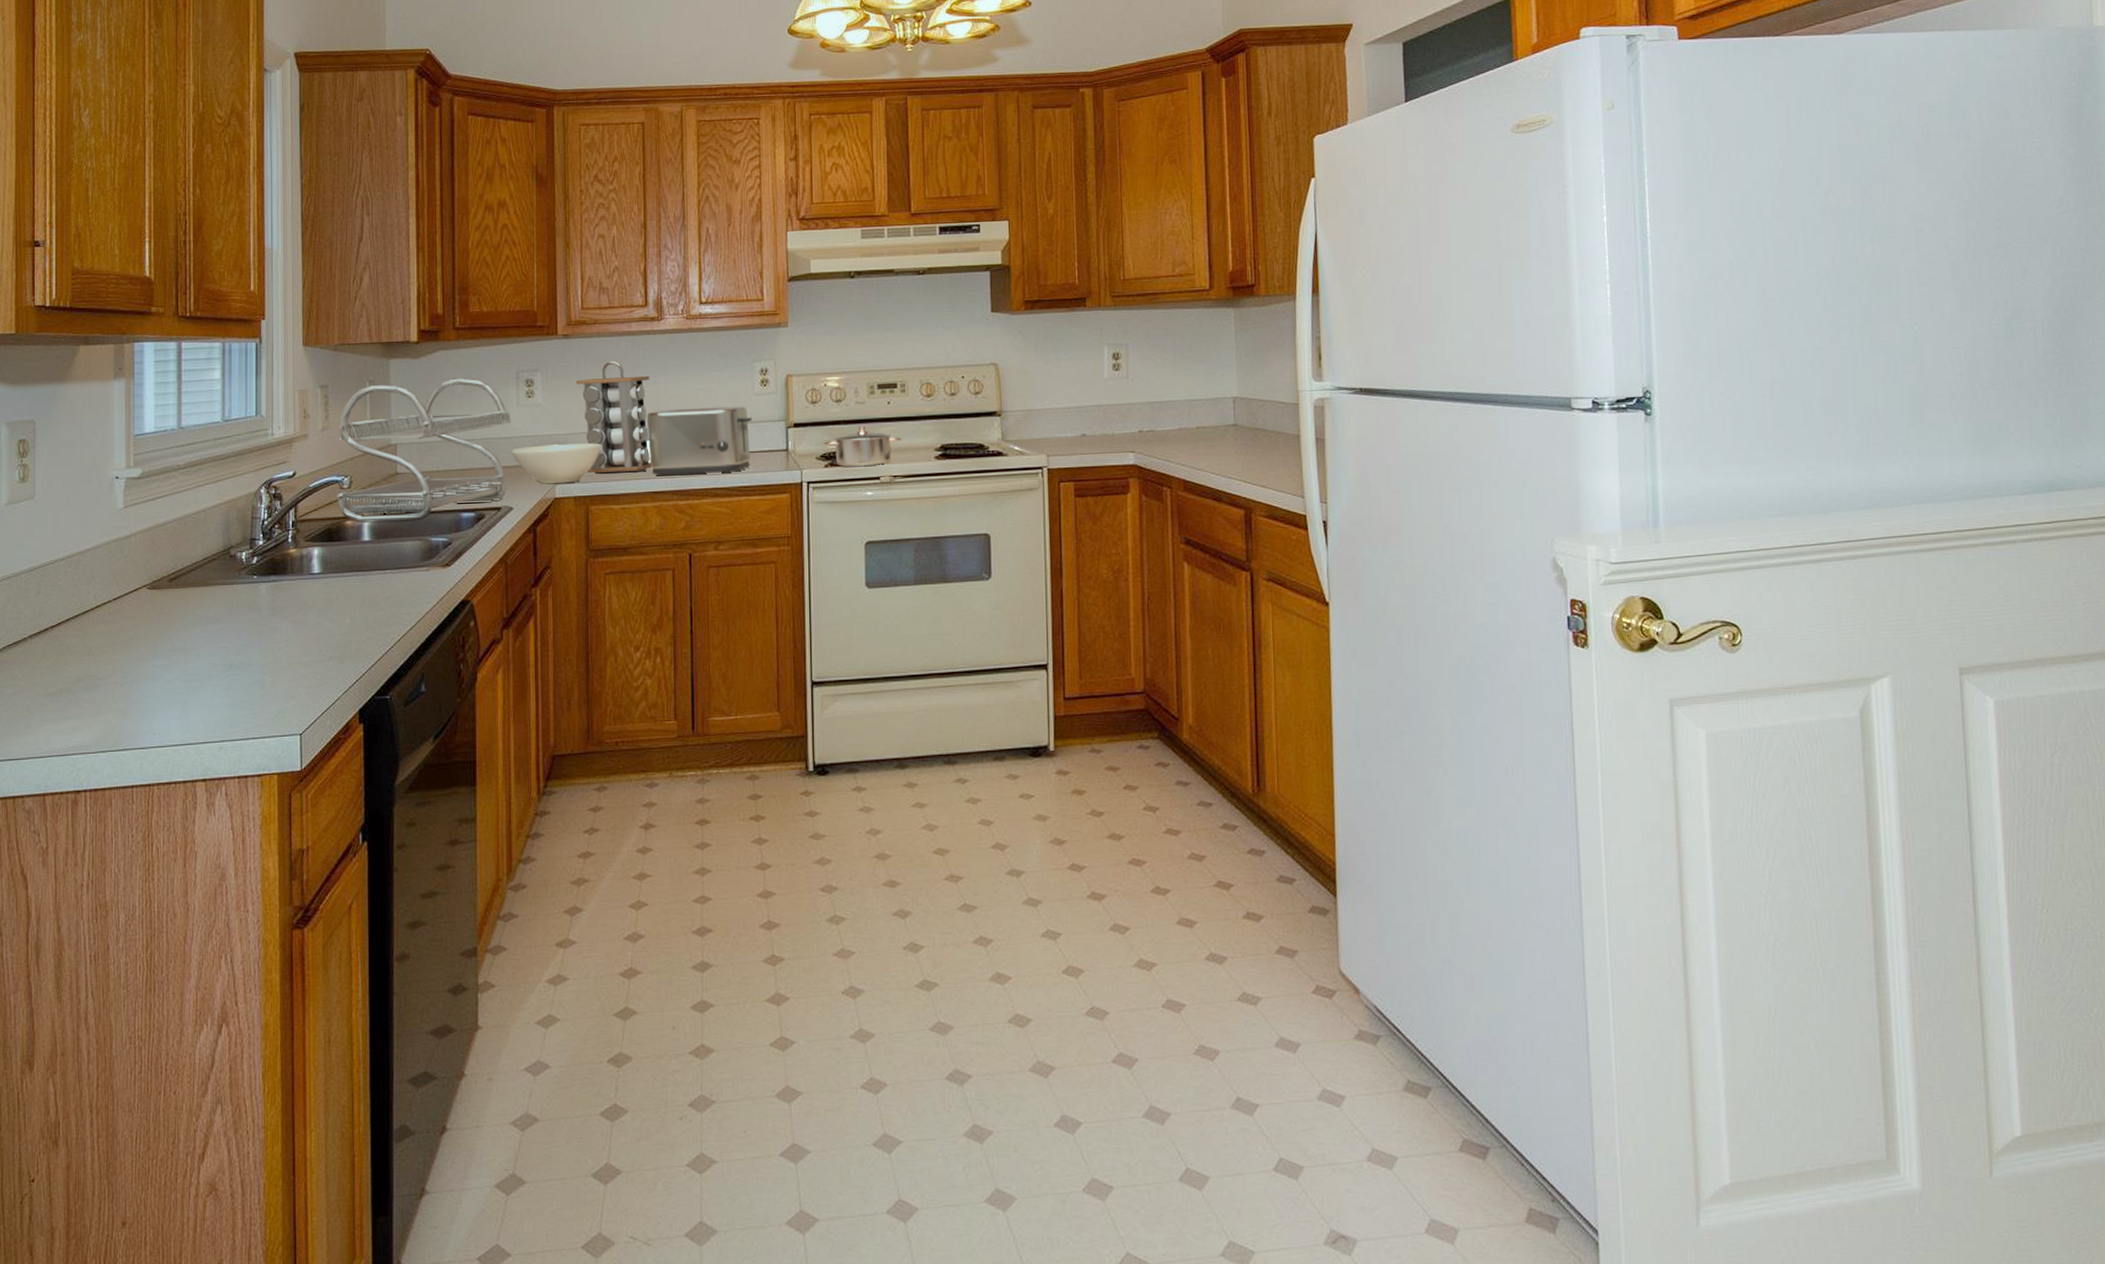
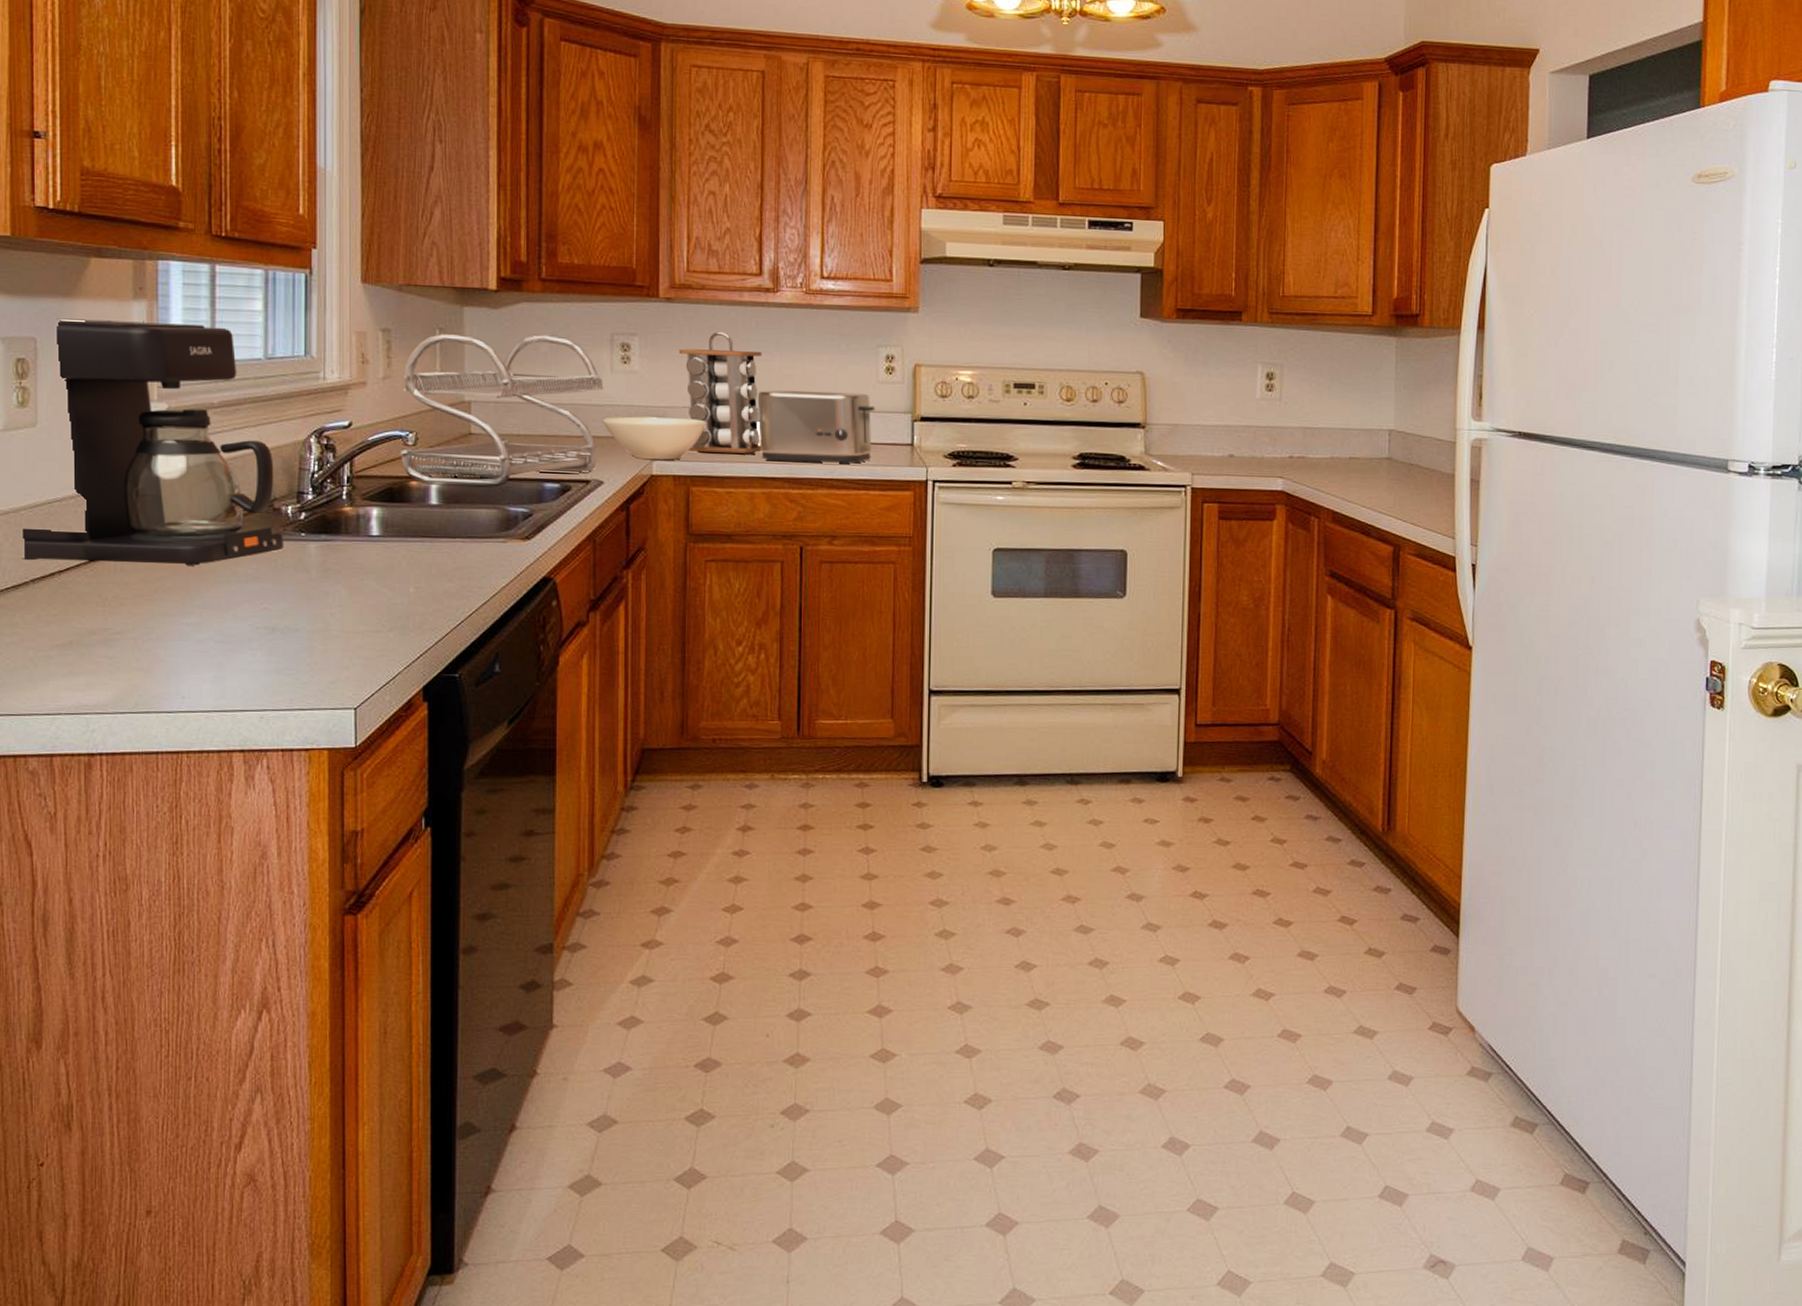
coffee maker: none [21,396,240,619] -> present [22,318,285,566]
cooking pot: present [824,426,902,467] -> none [953,426,1038,469]

